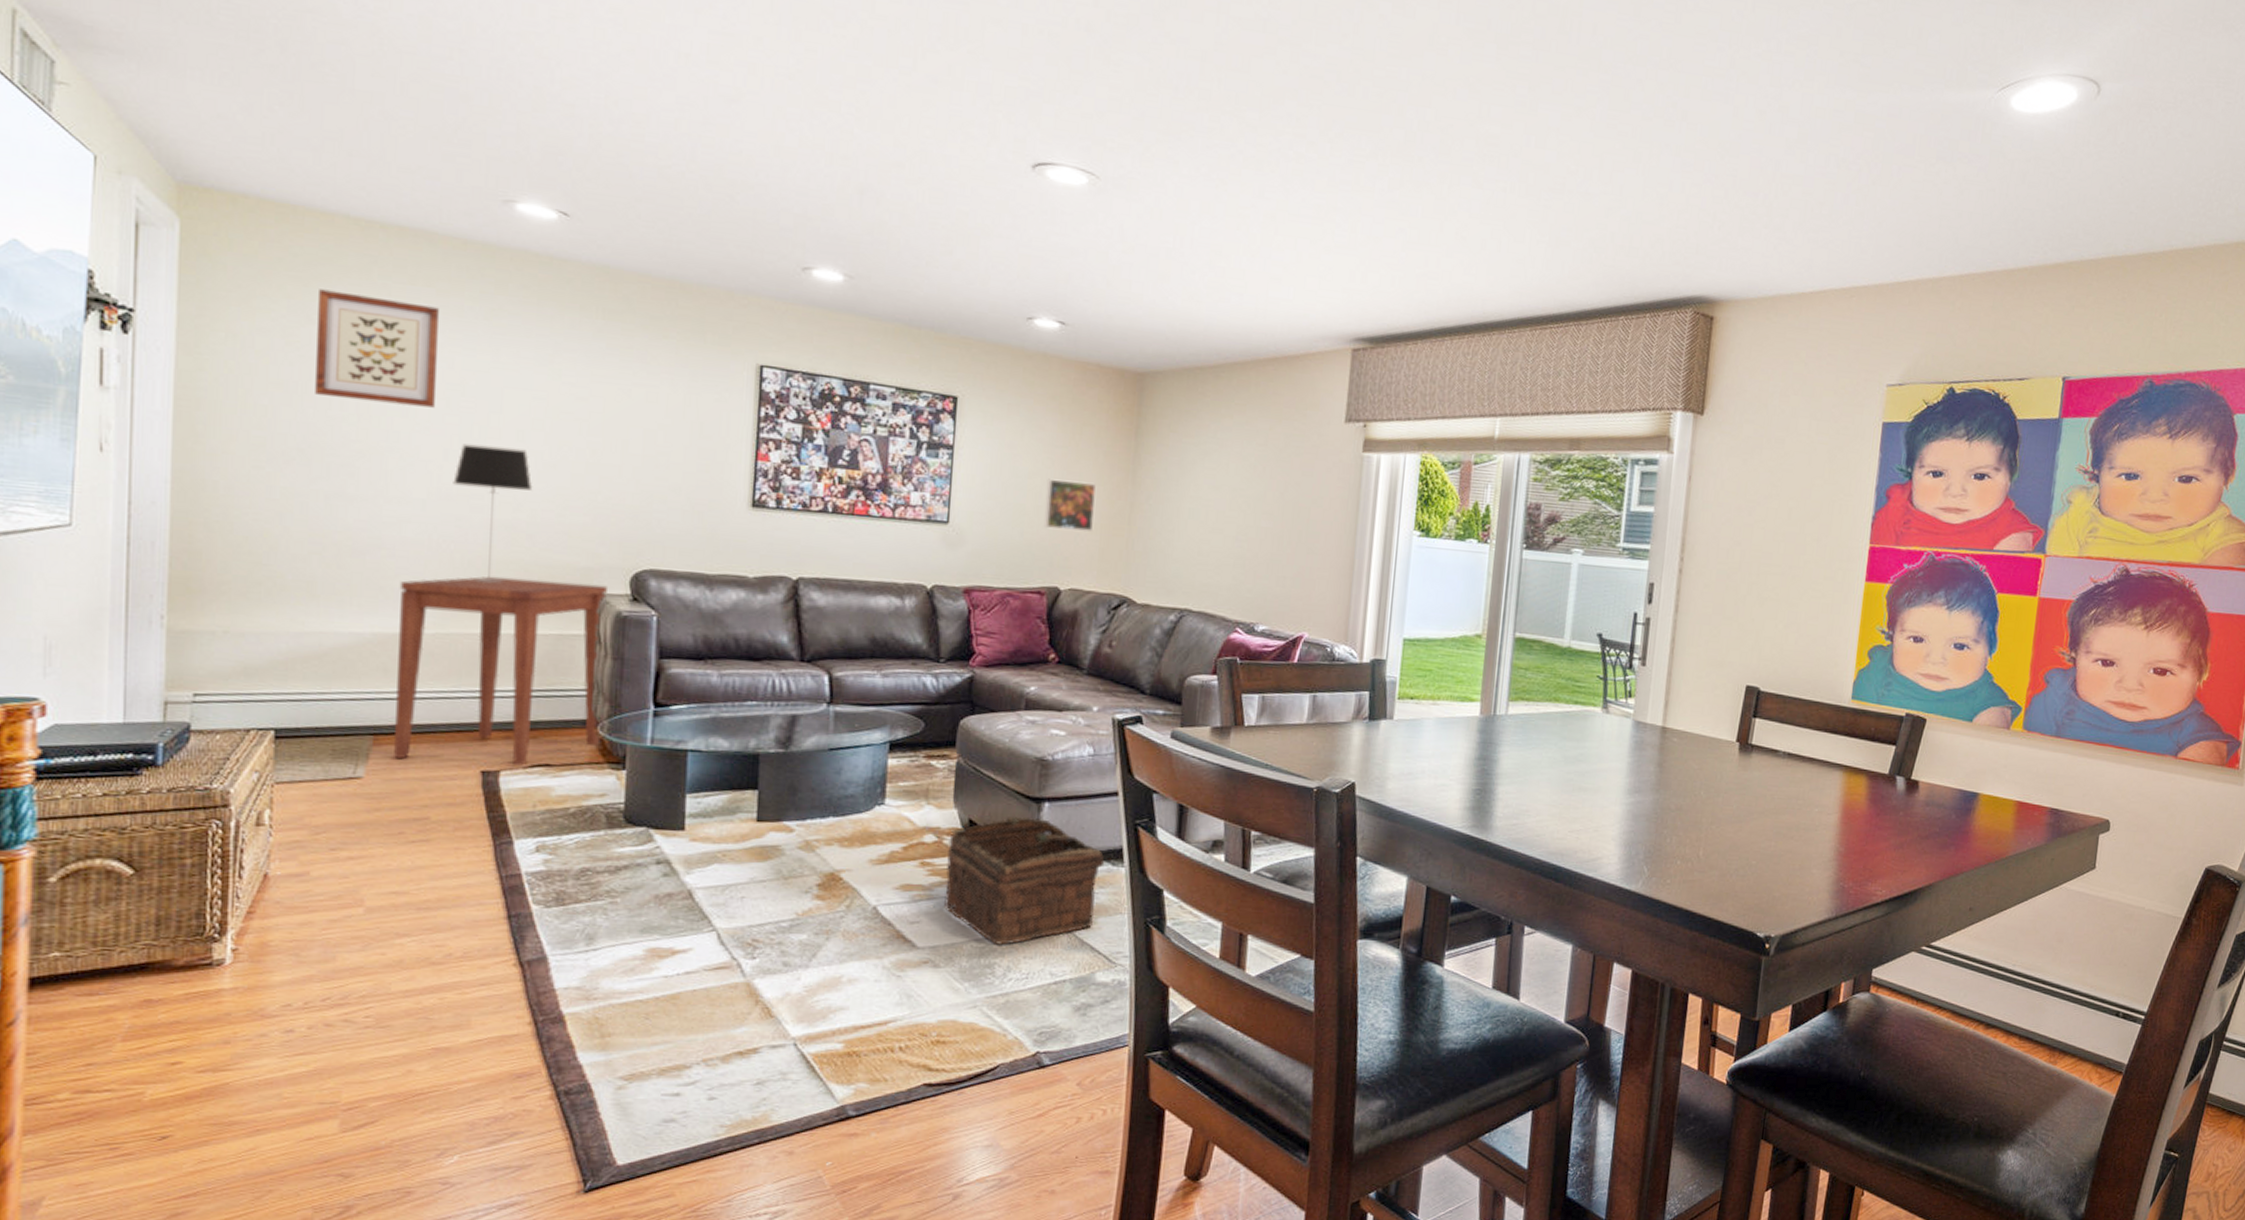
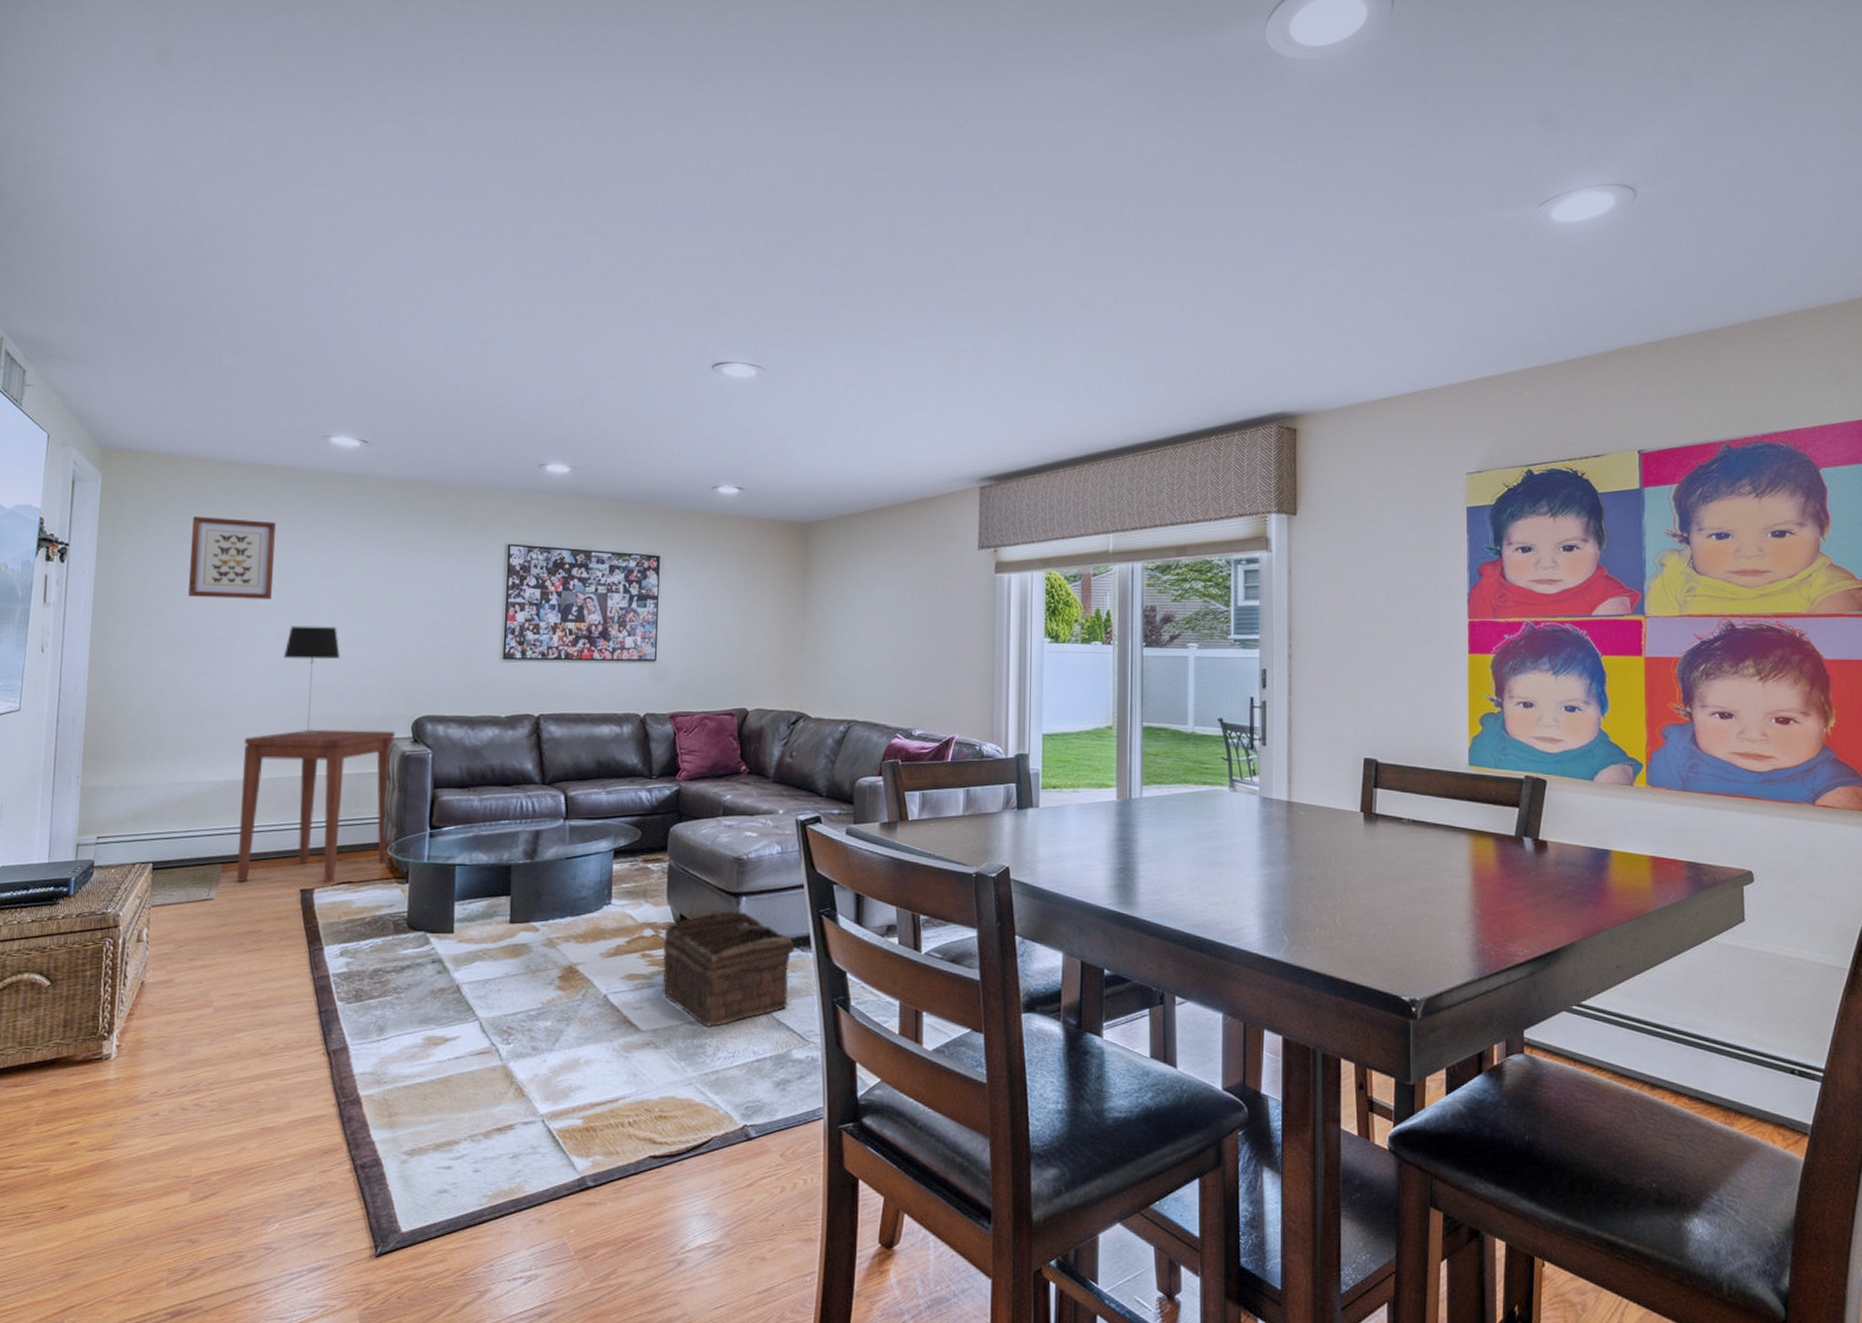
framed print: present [1043,478,1096,533] -> none [732,617,773,660]

